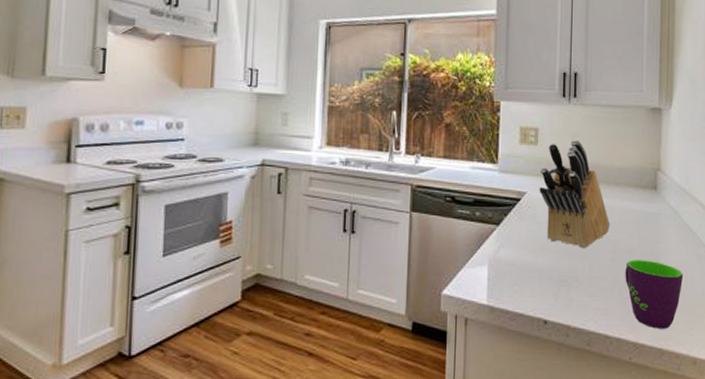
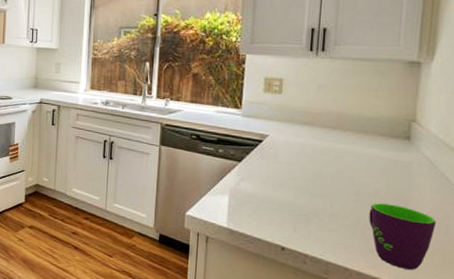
knife block: present [539,139,610,249] -> none [281,90,356,189]

